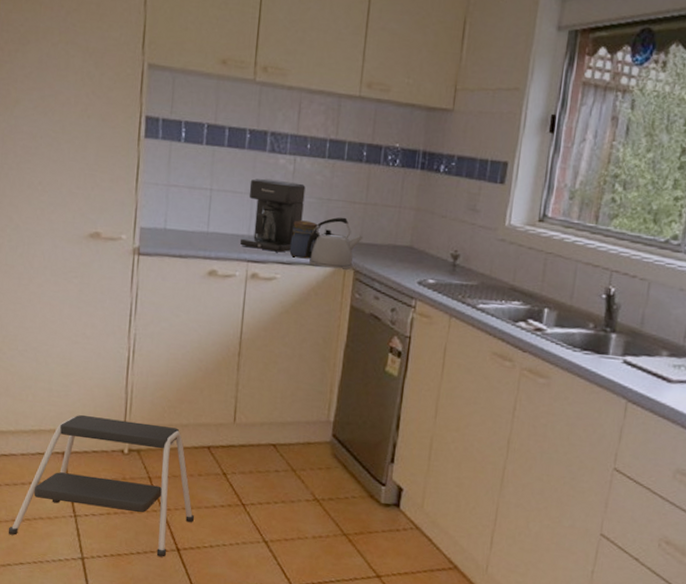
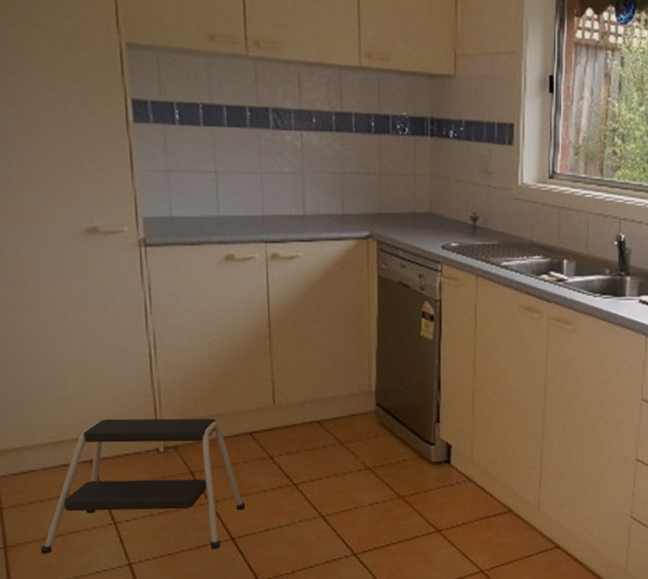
coffee maker: present [240,178,306,253] -> none [255,156,317,230]
jar: present [289,220,320,259] -> none [308,196,337,234]
kettle: present [305,217,363,271] -> none [325,189,382,242]

